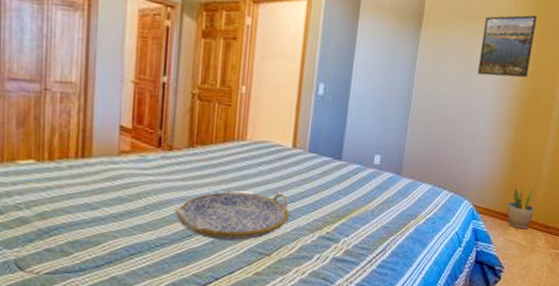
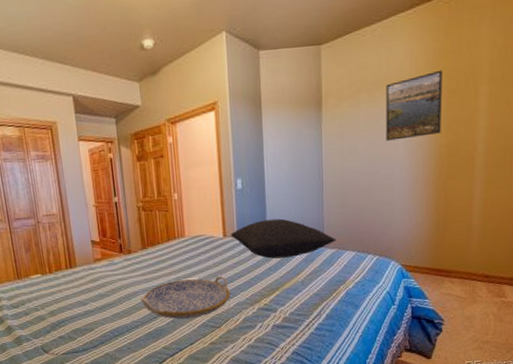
pillow: none [301,135,415,182] -> present [230,218,337,259]
potted plant: present [506,187,534,229] -> none [439,239,470,282]

